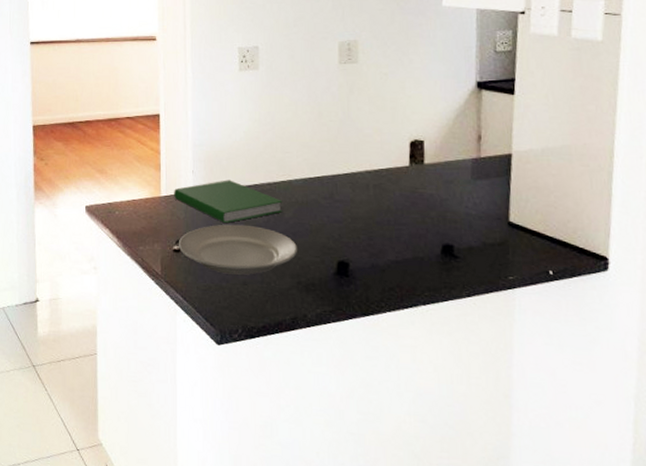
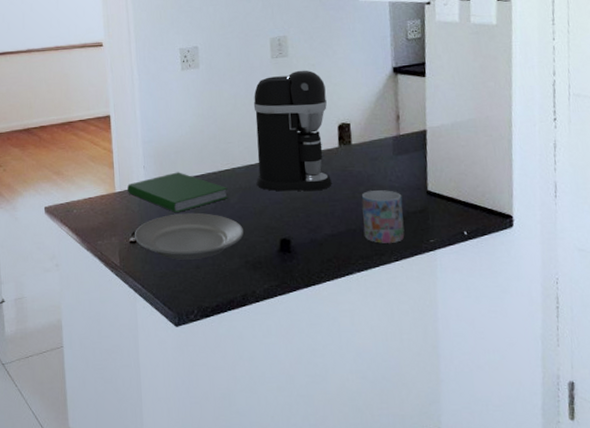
coffee maker: none [314,79,399,212] -> present [253,70,332,192]
mug: none [432,217,480,276] -> present [361,190,405,243]

